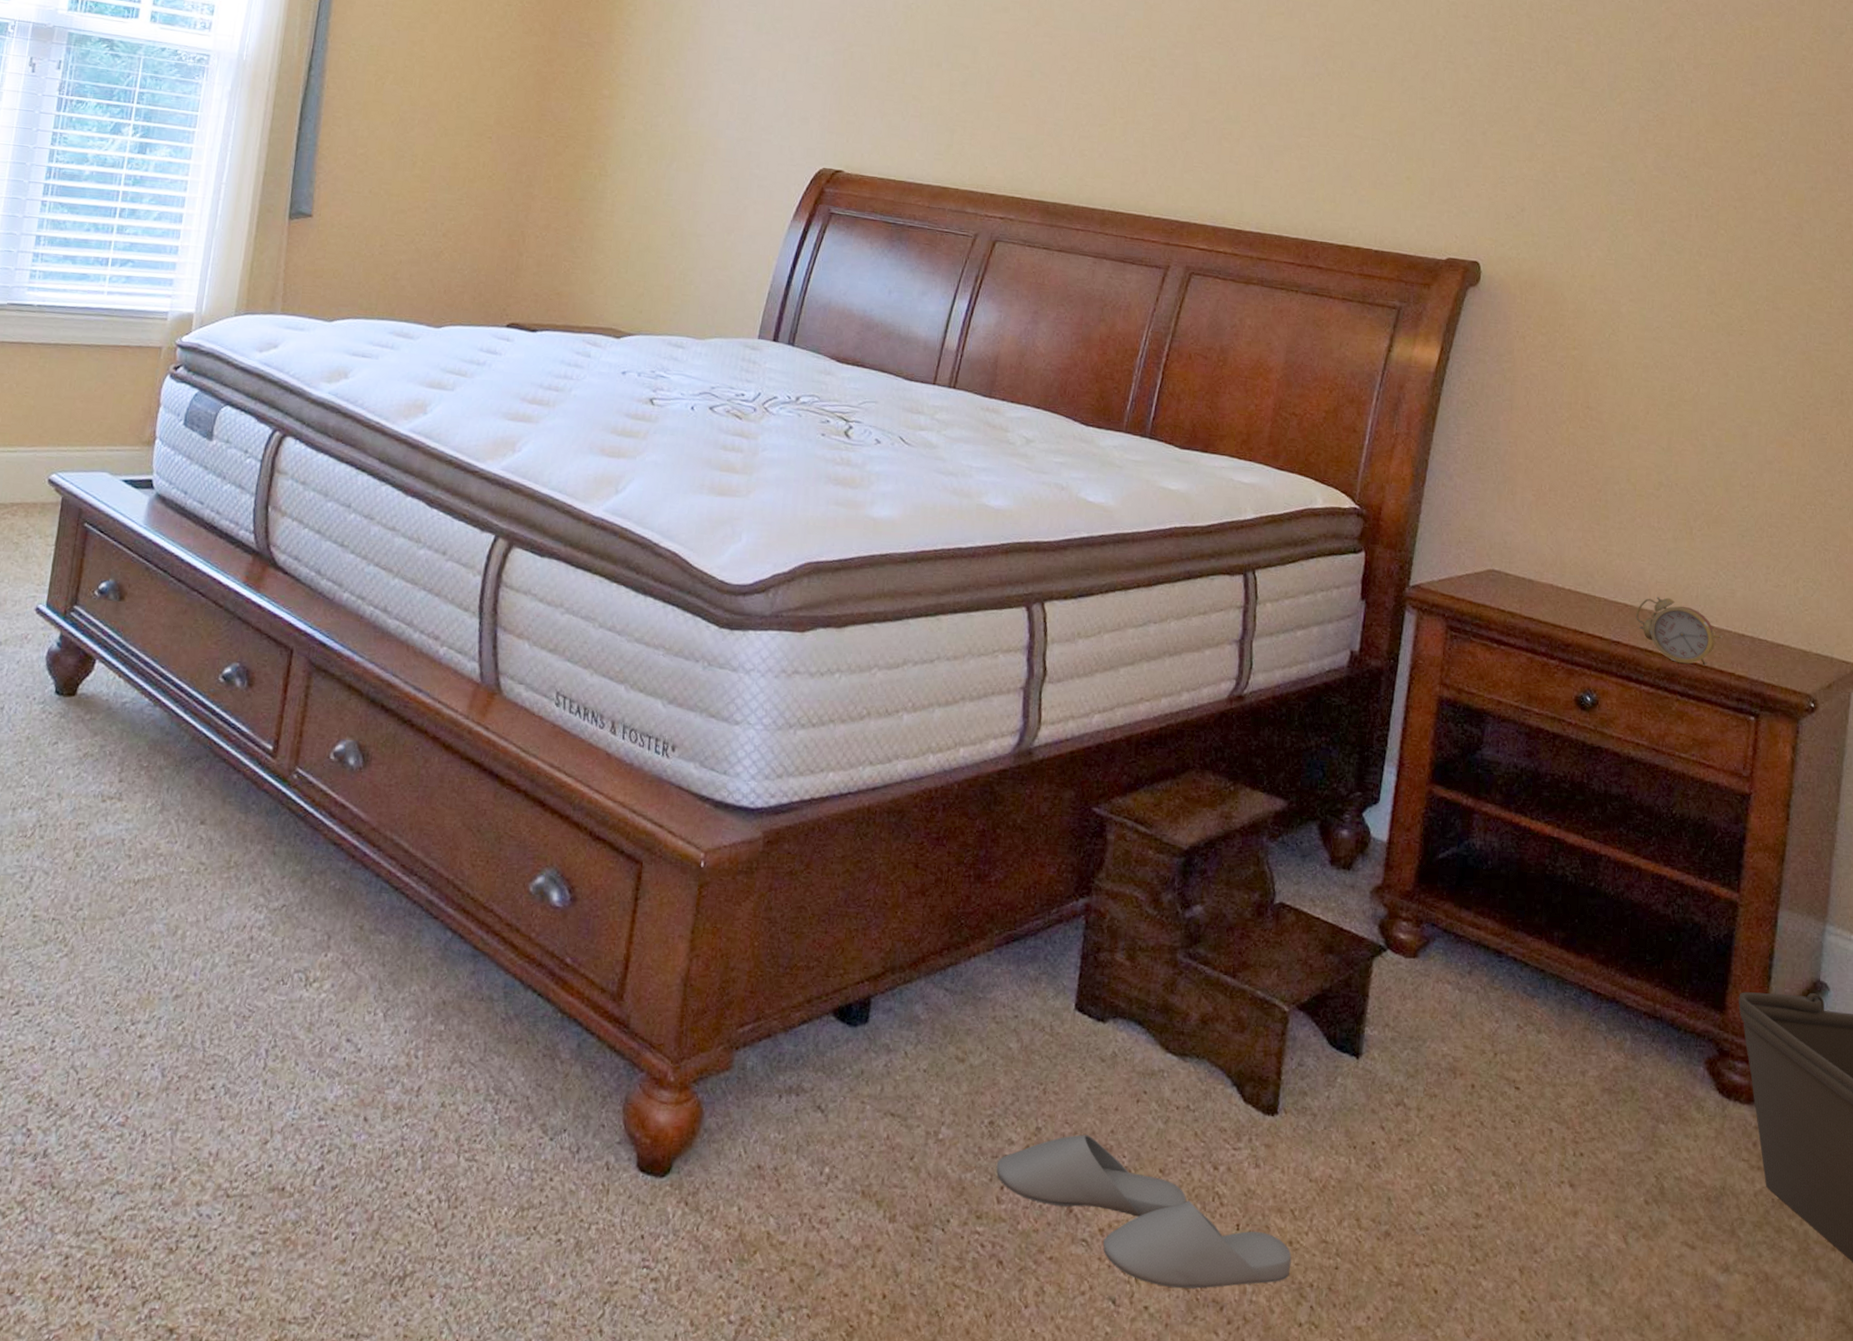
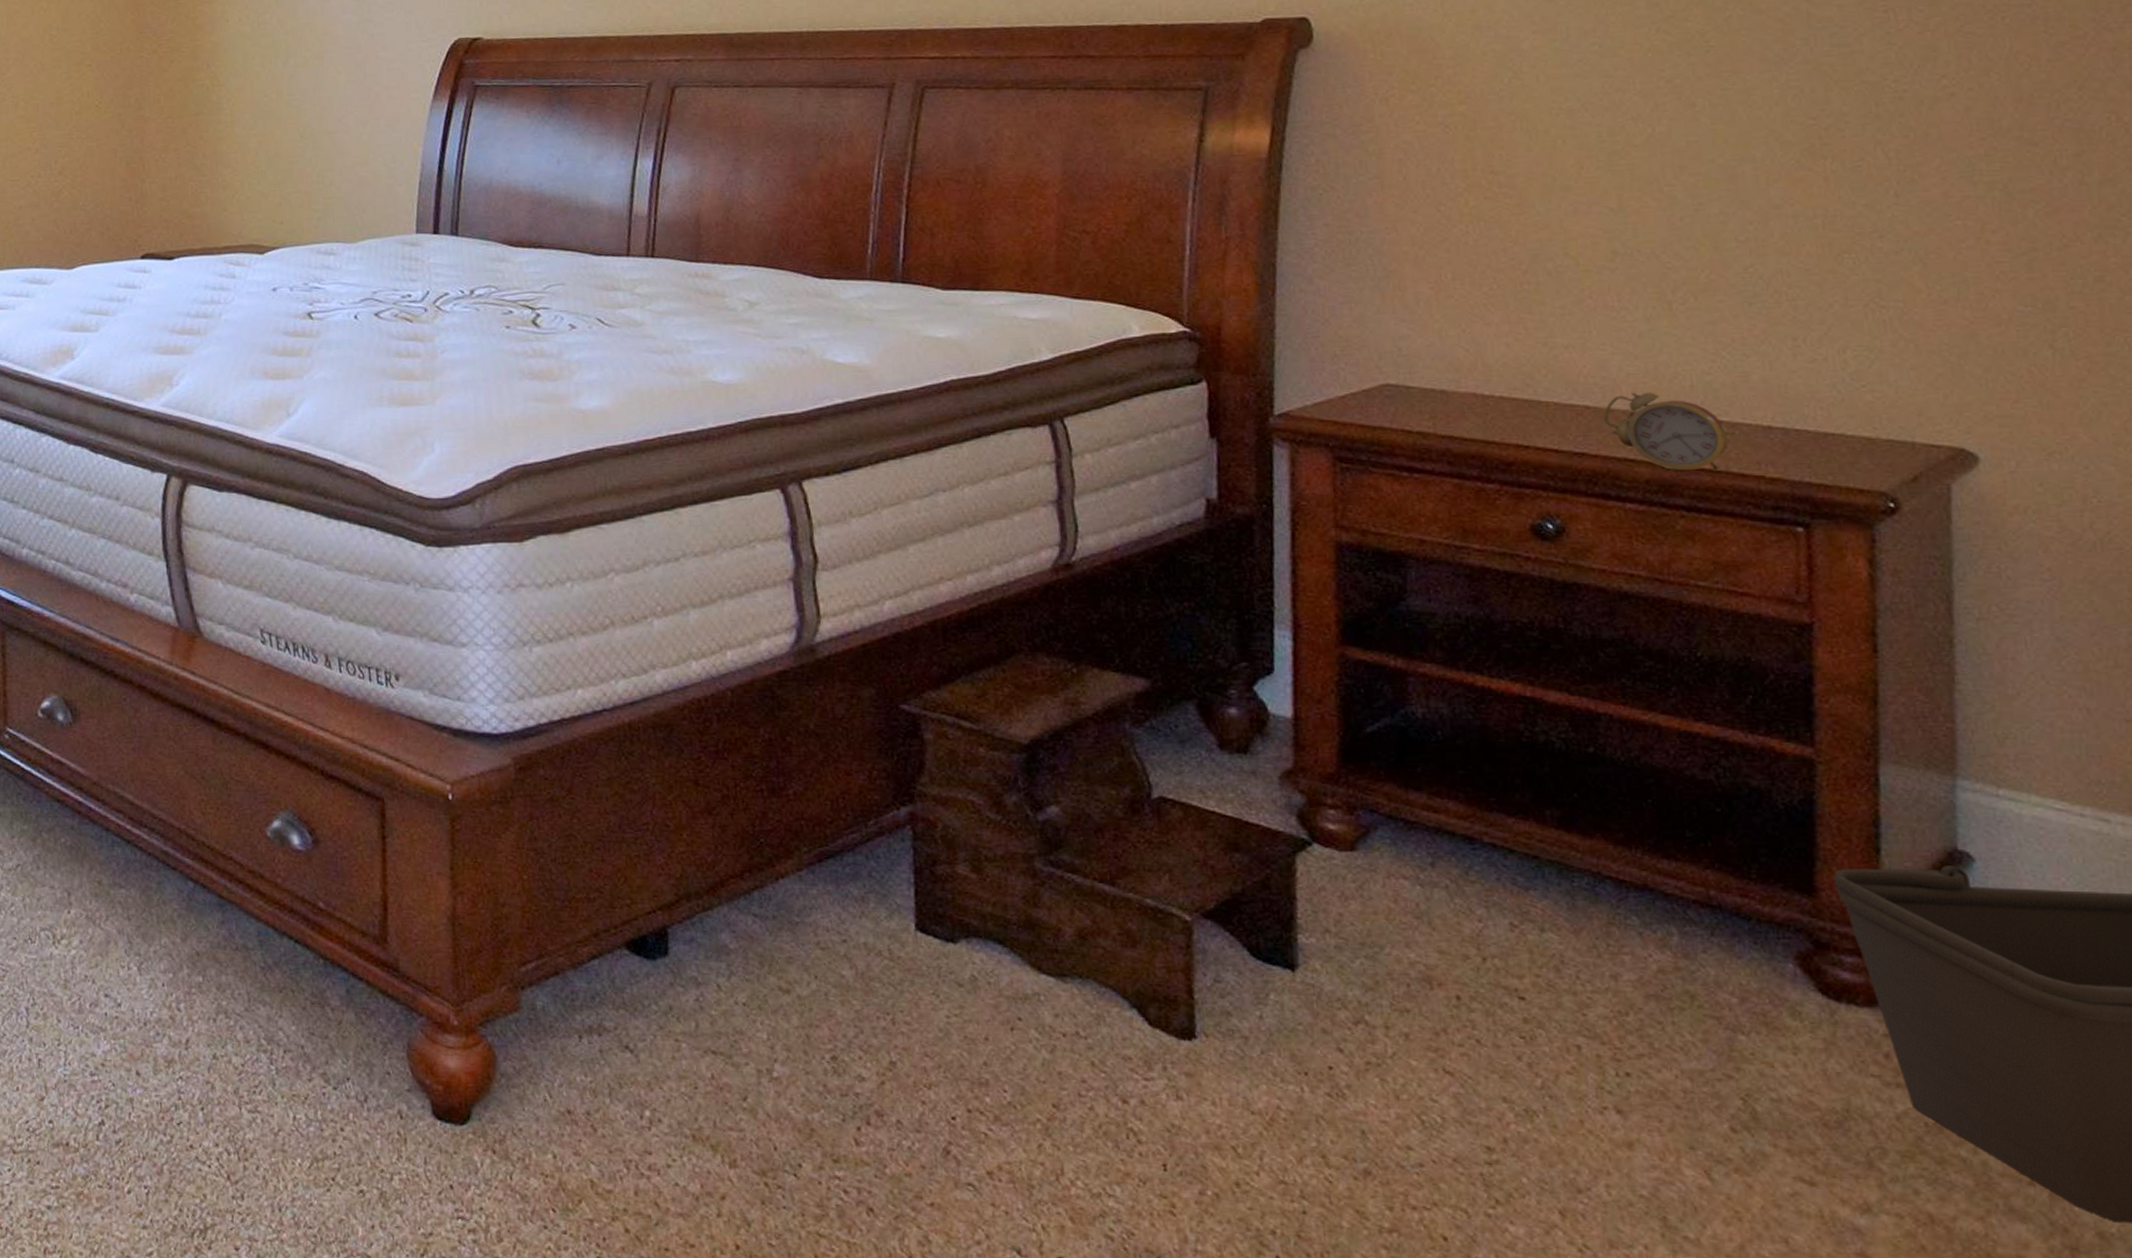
slippers: present [996,1134,1292,1289] -> none [847,1068,1243,1237]

